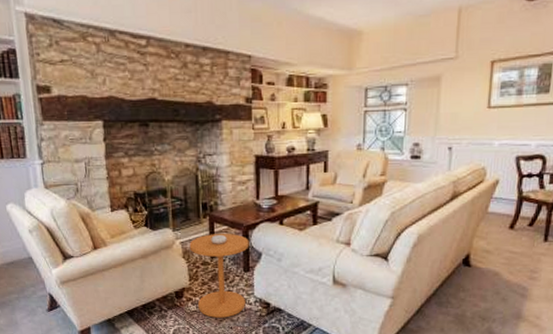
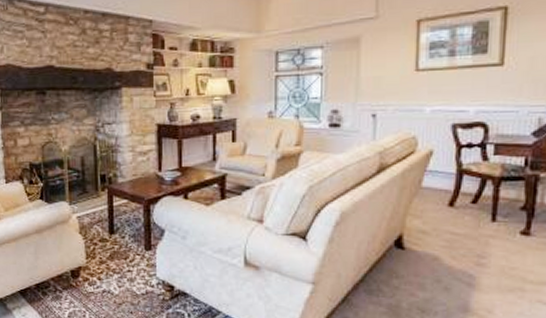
side table: present [189,233,249,318] -> none [86,207,151,301]

